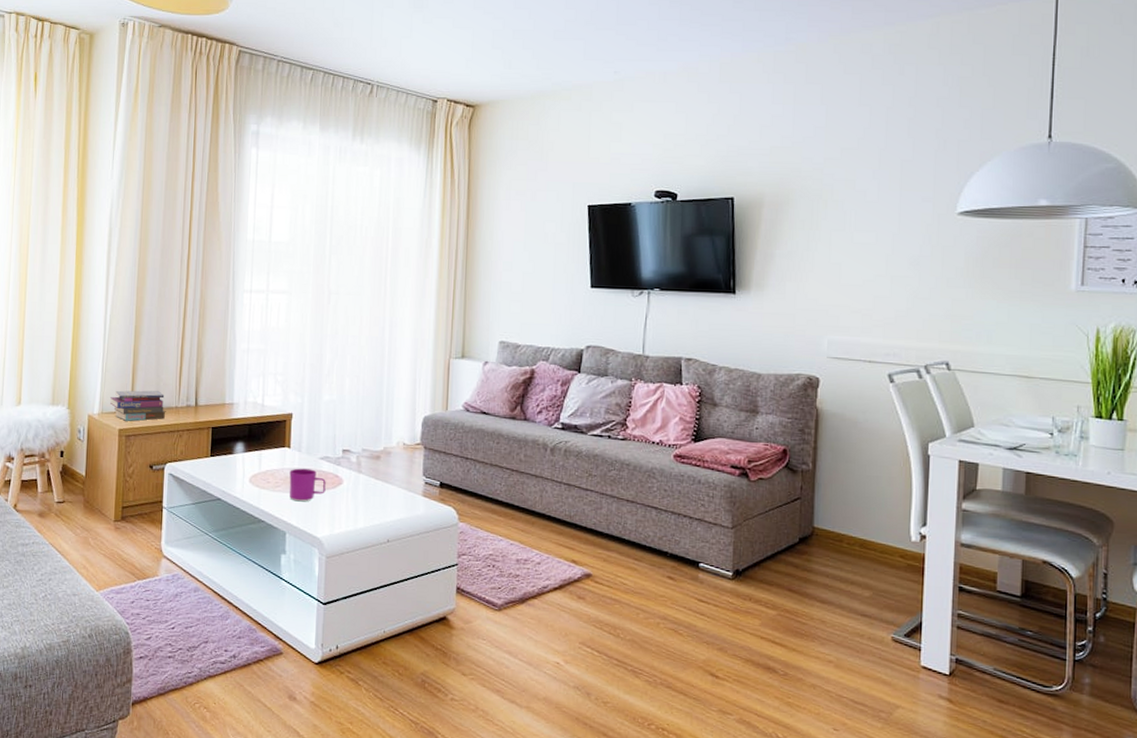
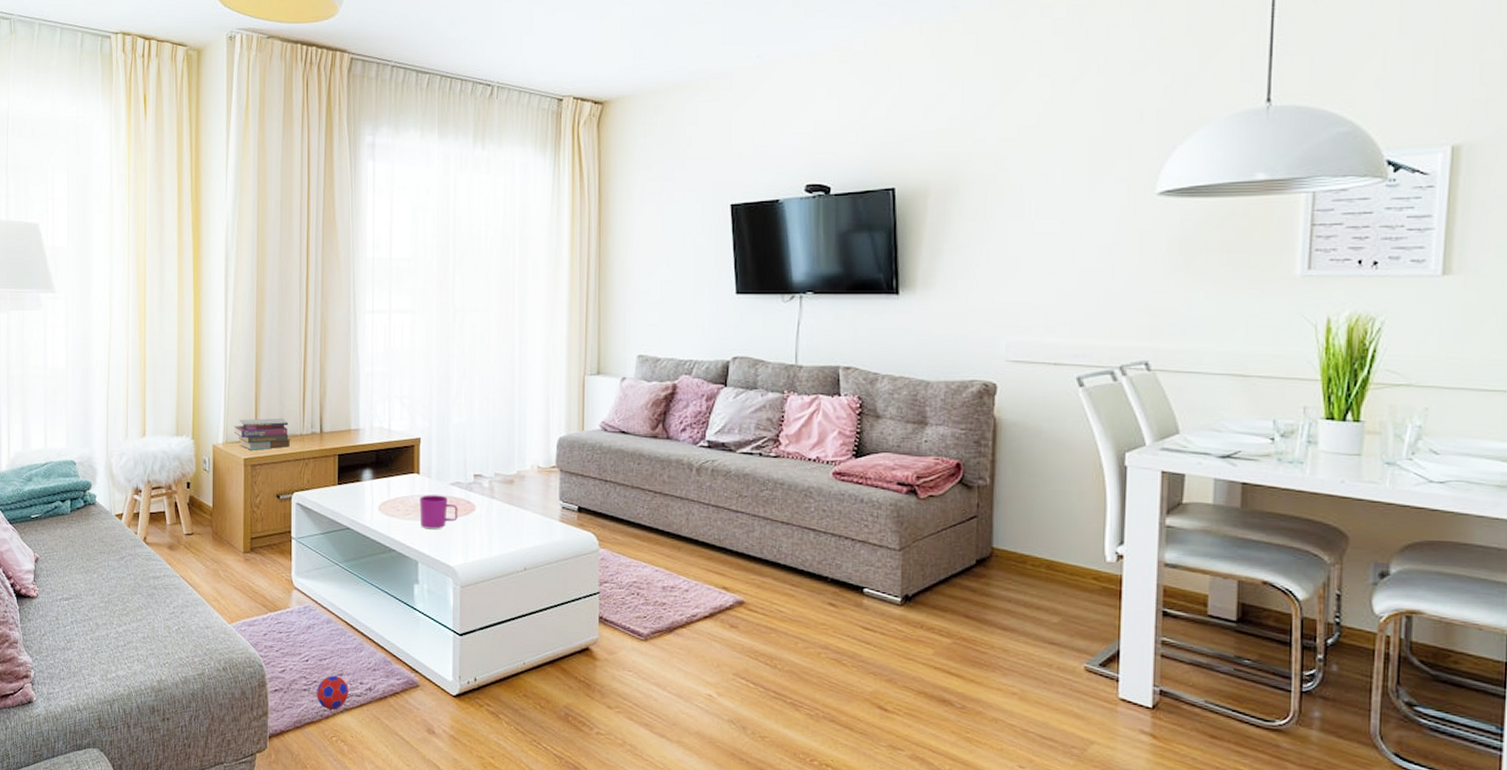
toy ball: none [181,643,213,677] -> present [317,676,348,710]

